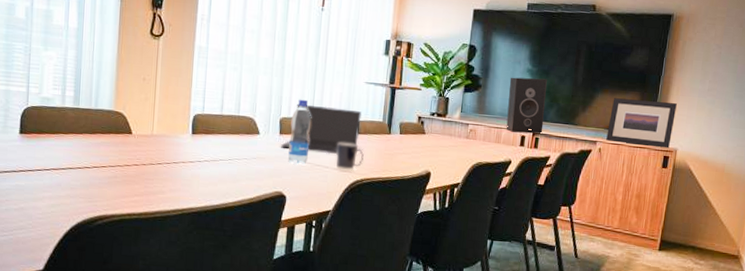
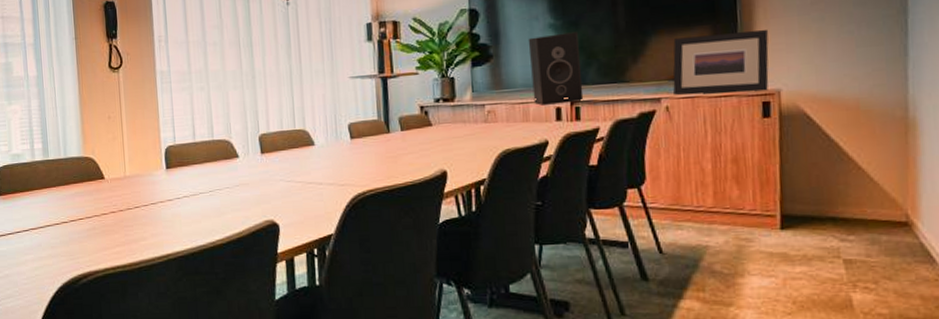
laptop: present [281,104,362,154] -> none [264,112,353,170]
bottle: present [288,99,312,166] -> none [271,109,298,186]
mug: present [336,142,364,171] -> none [328,150,362,185]

